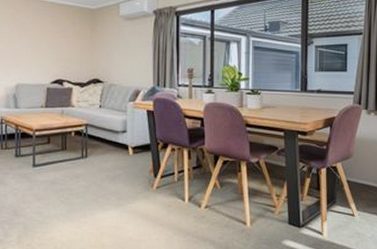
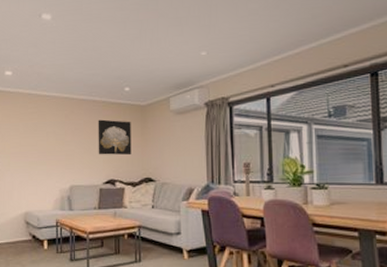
wall art: none [46,20,80,56] -> present [98,119,132,155]

